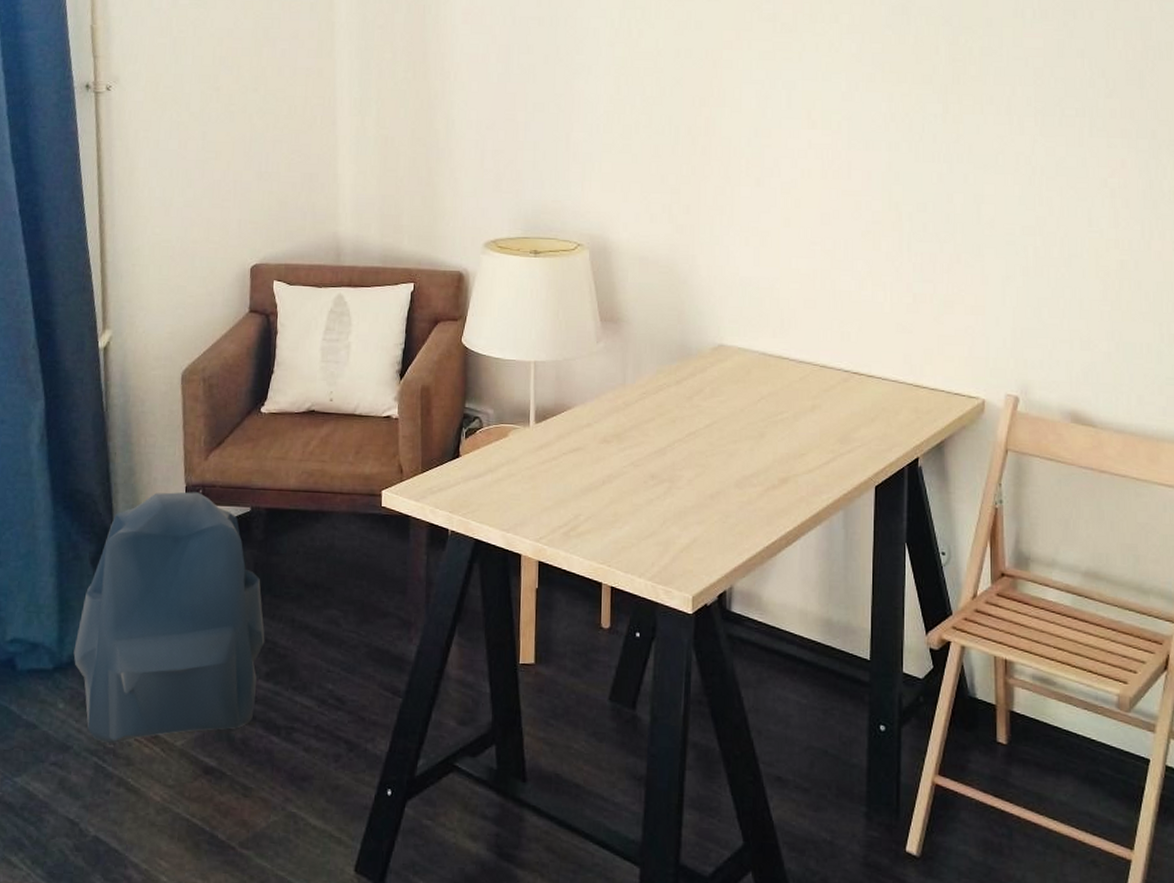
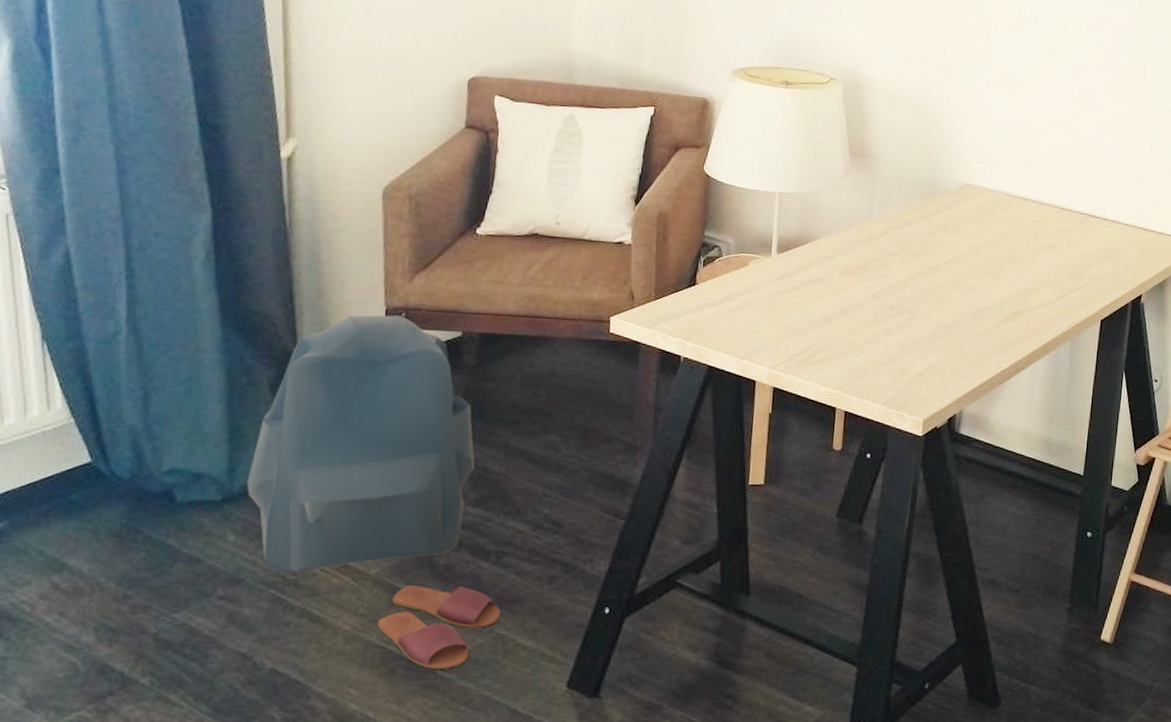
slippers: none [183,758,292,846] -> present [377,586,501,669]

